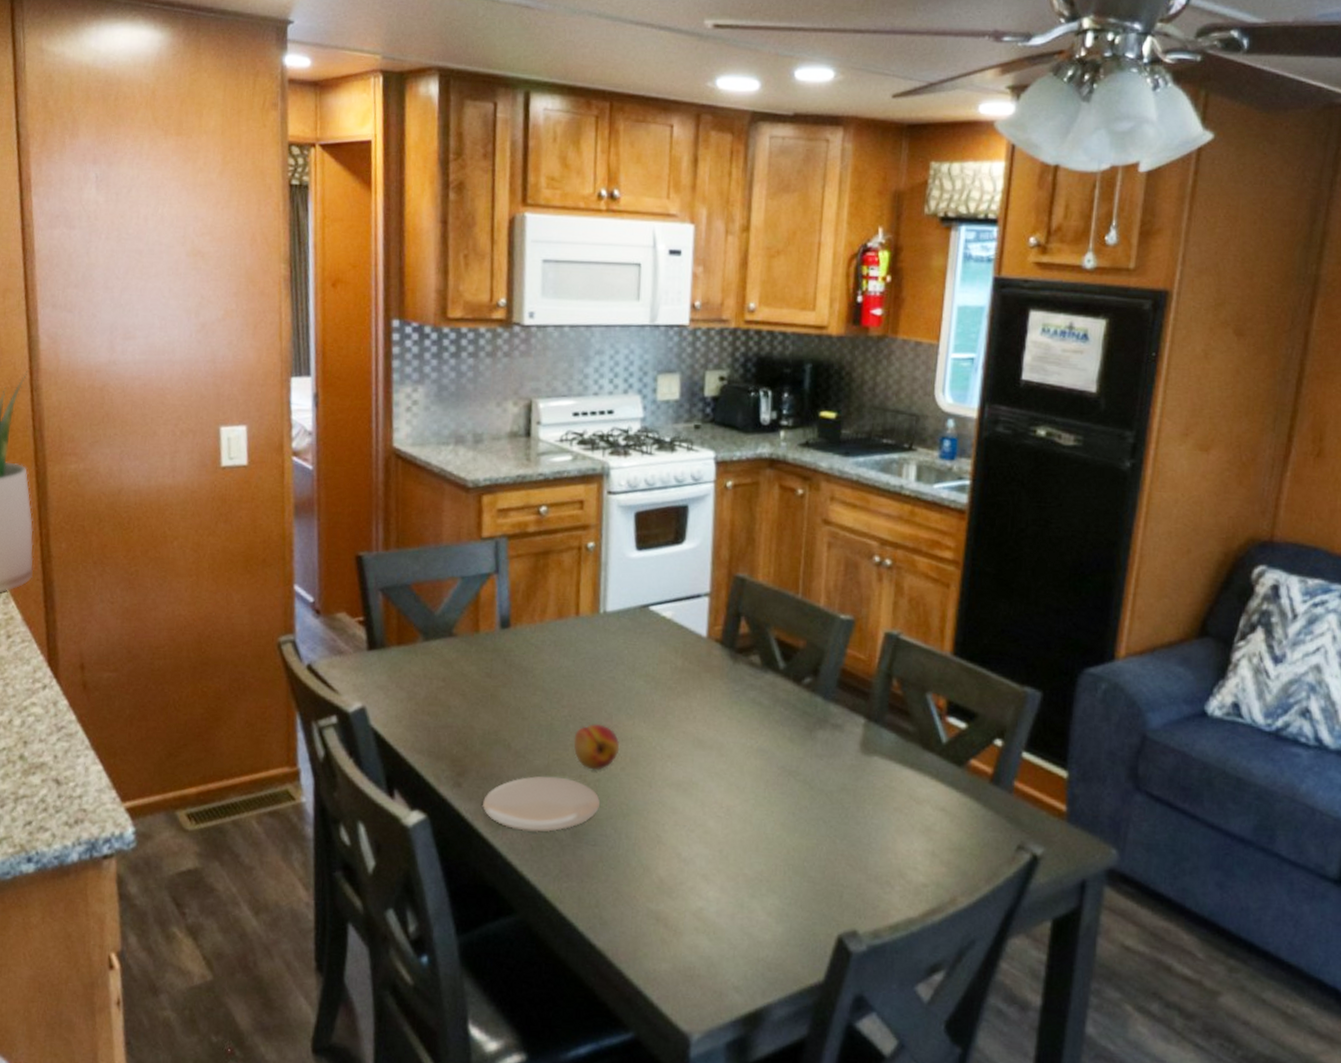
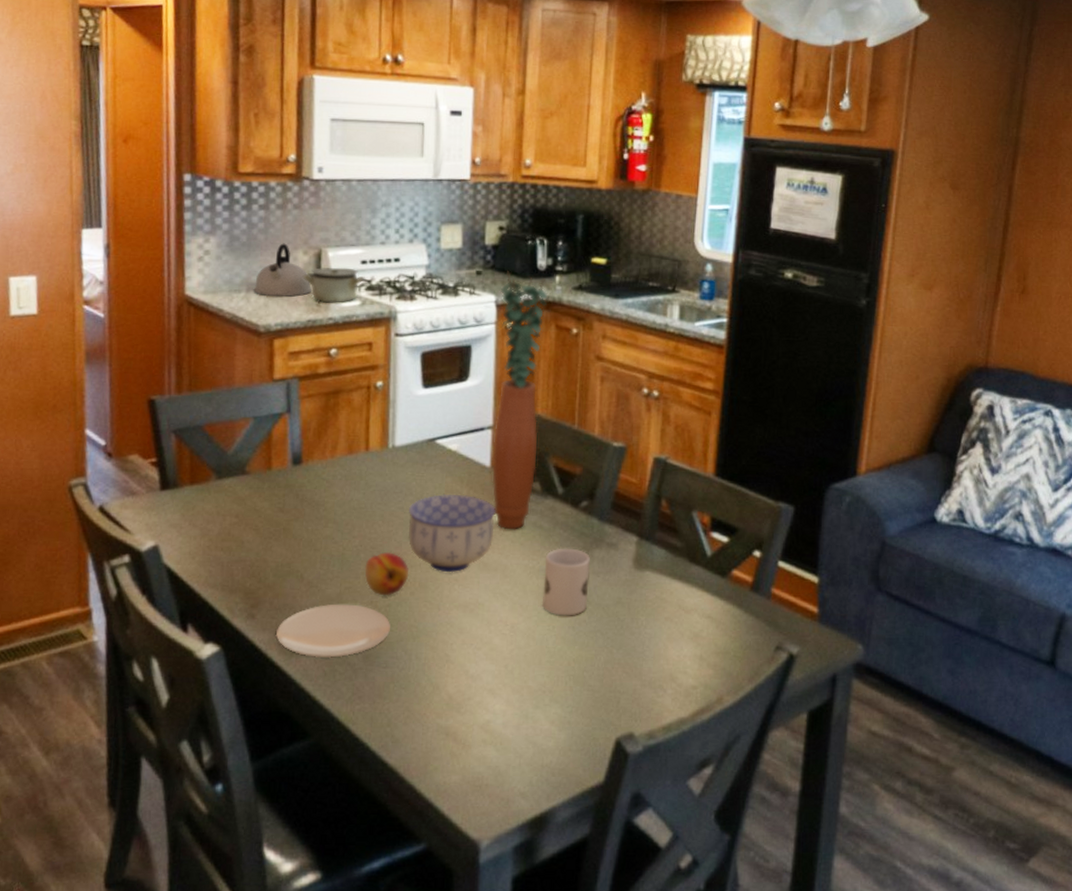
kettle: none [462,393,523,450] -> present [253,243,313,297]
saucepan: none [513,419,577,458] -> present [303,267,365,304]
bowl: none [619,665,712,749] -> present [408,494,495,573]
vase: none [708,425,772,706] -> present [491,271,548,530]
mug: none [759,727,813,801] -> present [541,548,591,616]

